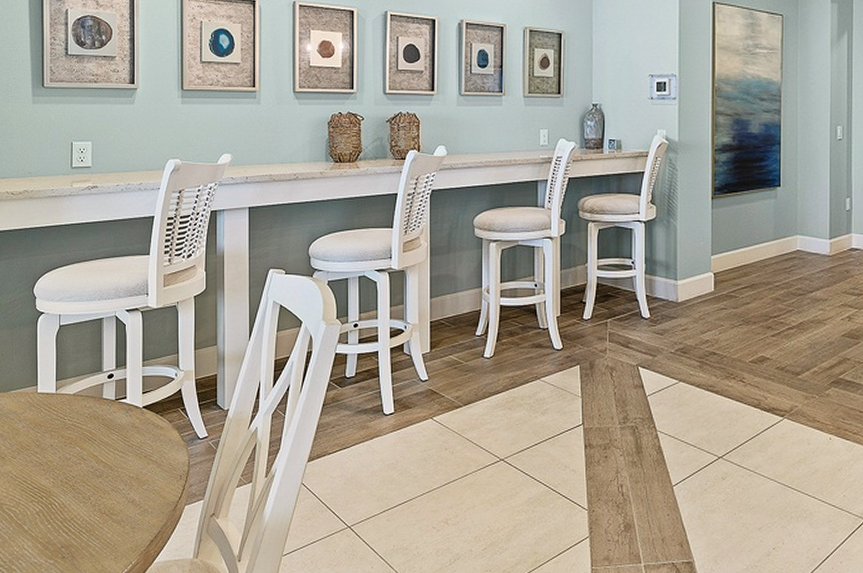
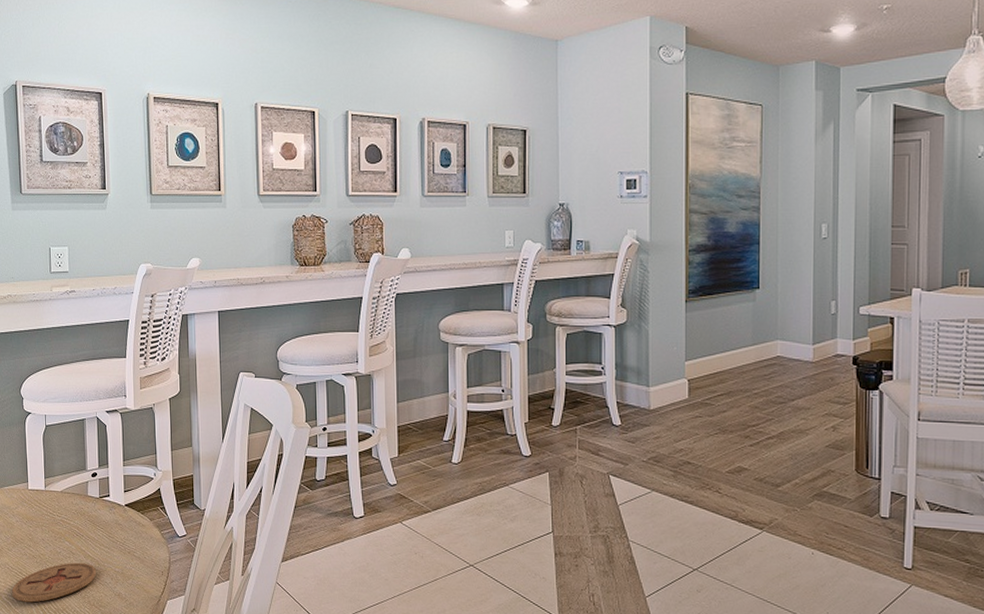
coaster: none [14,468,108,513] -> present [12,562,96,603]

